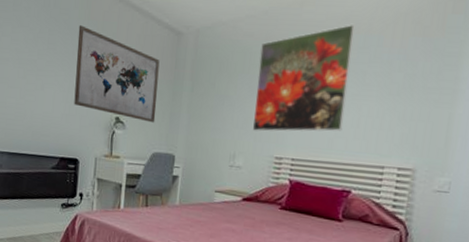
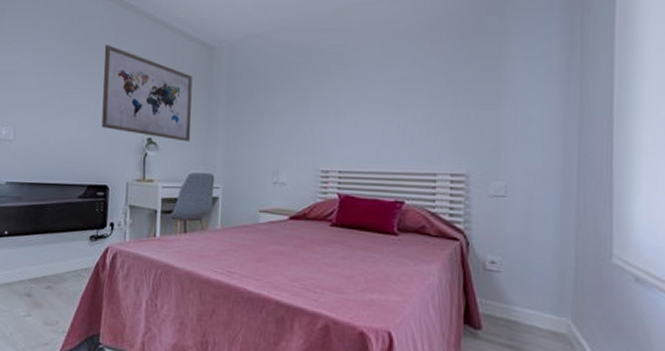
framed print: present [252,25,355,132] -> none [294,31,392,144]

